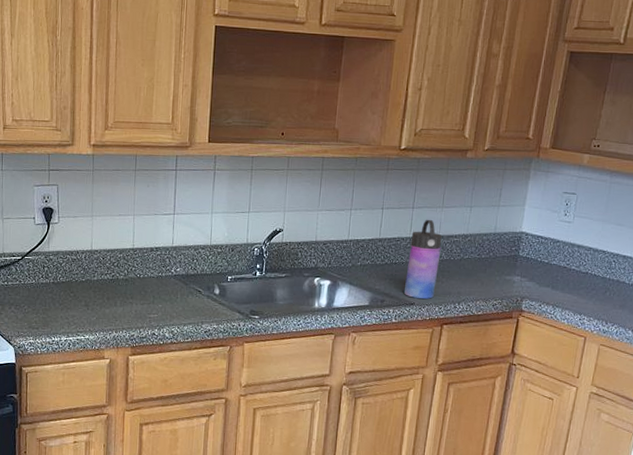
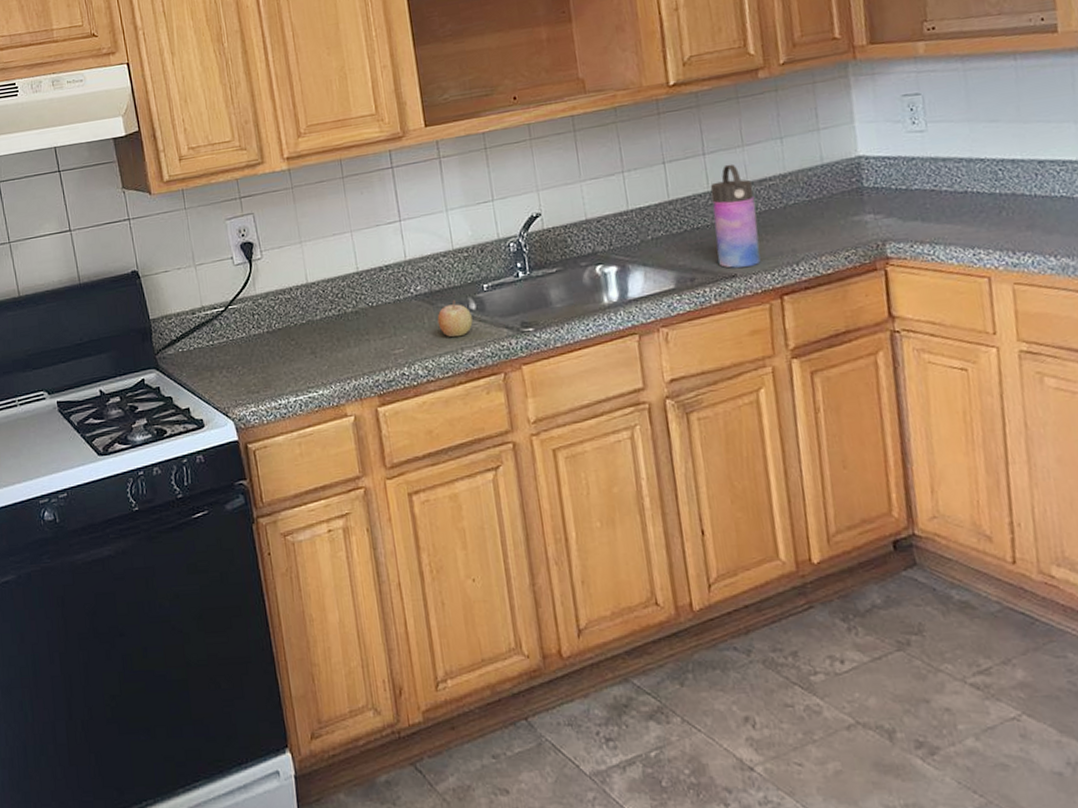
fruit: none [187,284,215,313] -> present [437,300,473,337]

